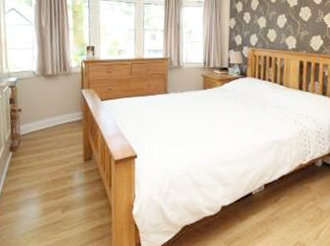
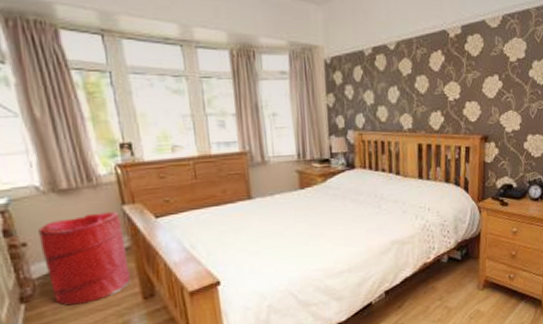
laundry hamper: none [28,93,80,158] -> present [38,211,131,306]

